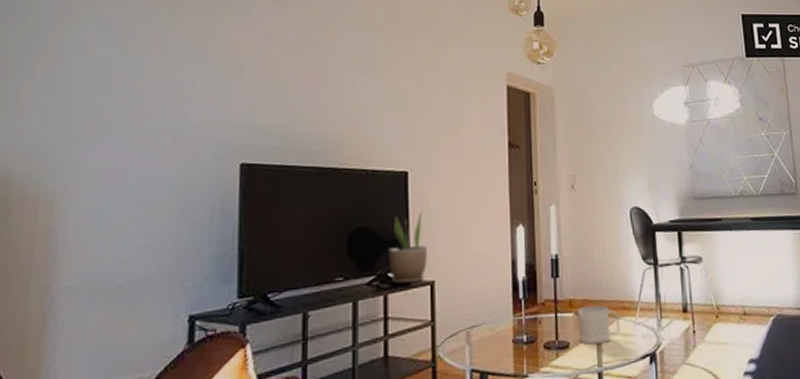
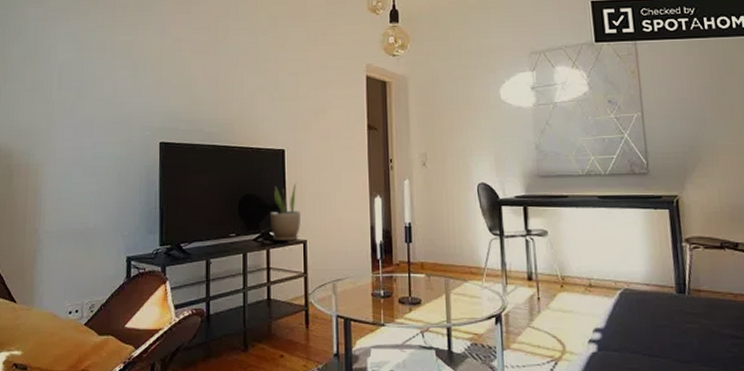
mug: present [578,305,620,344] -> none [429,268,467,302]

